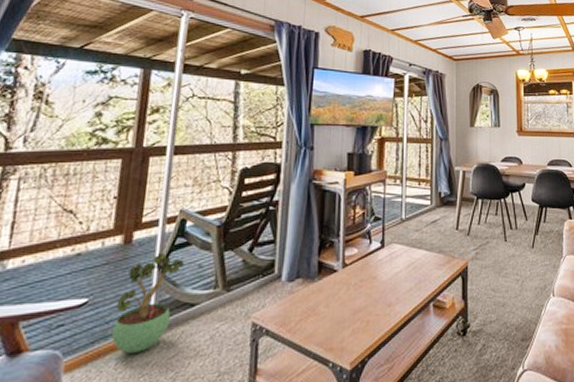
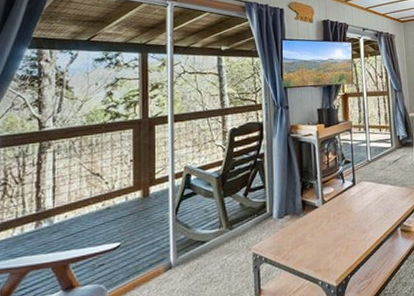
potted plant: present [112,252,184,354] -> none [143,202,193,284]

